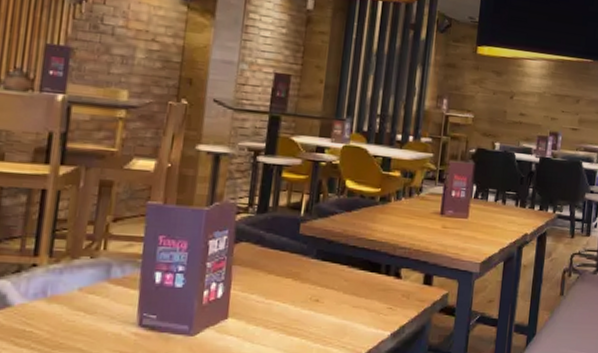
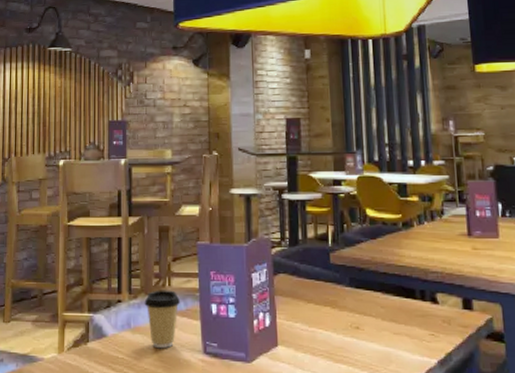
coffee cup: none [68,254,118,321] -> present [144,290,181,349]

